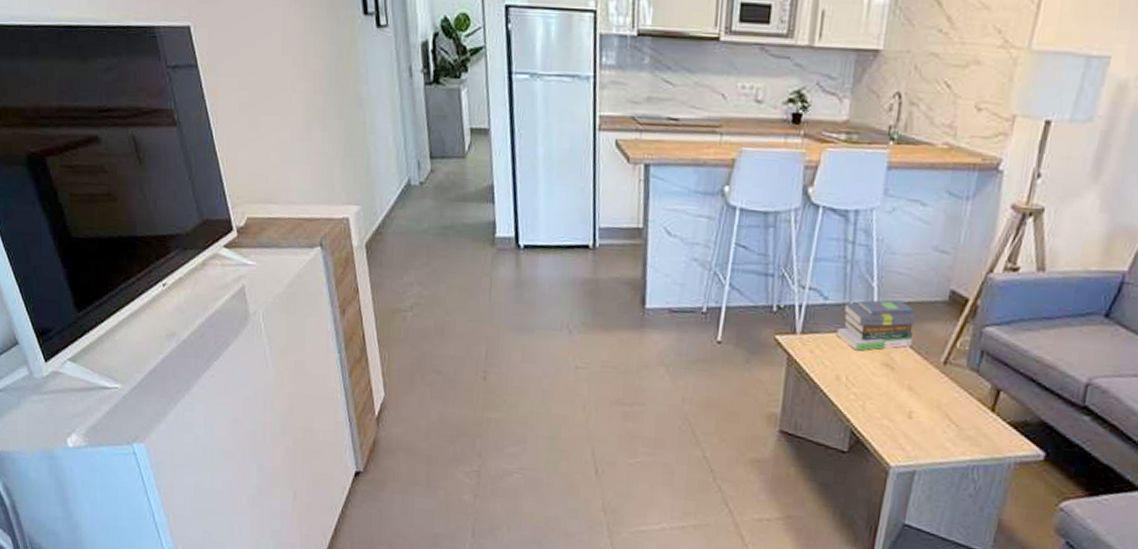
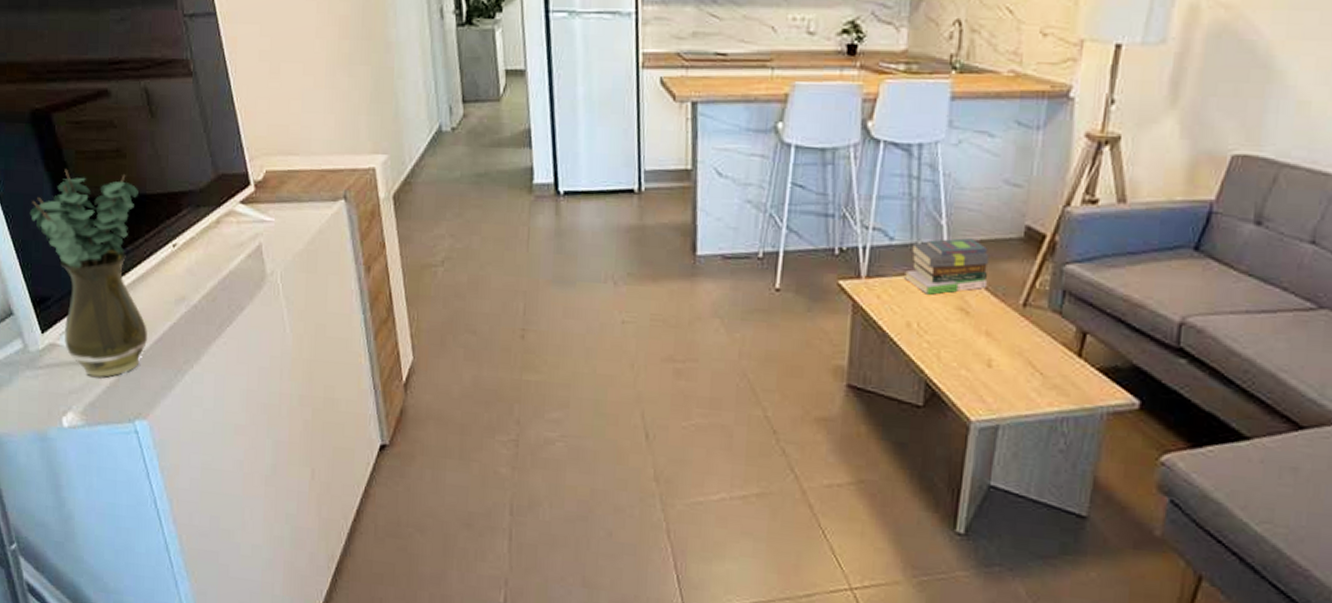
vase: none [29,210,142,404] -> present [29,168,147,377]

